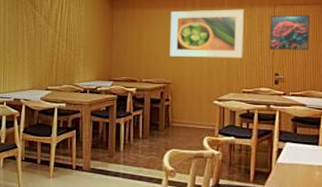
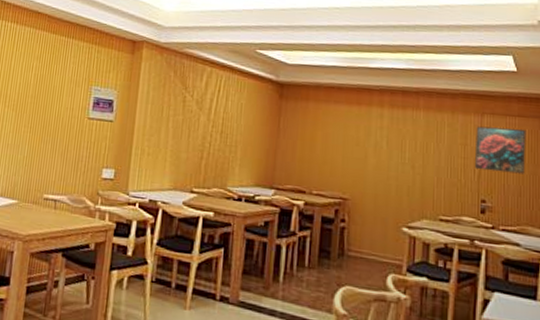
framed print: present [170,9,244,58] -> none [349,109,444,176]

